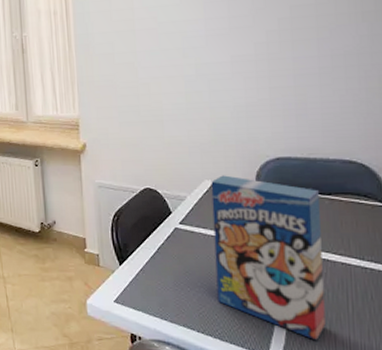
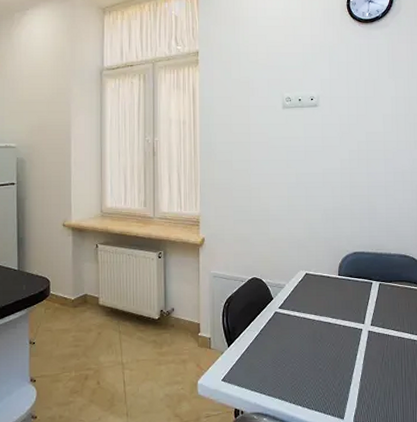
cereal box: present [211,175,326,341] -> none [305,266,386,403]

